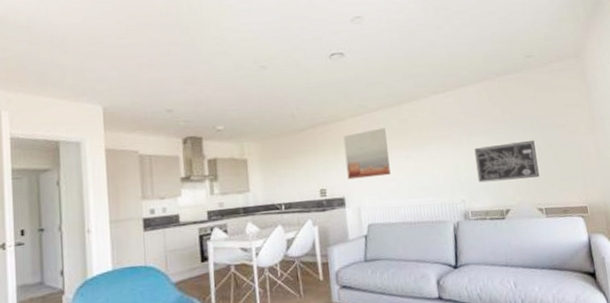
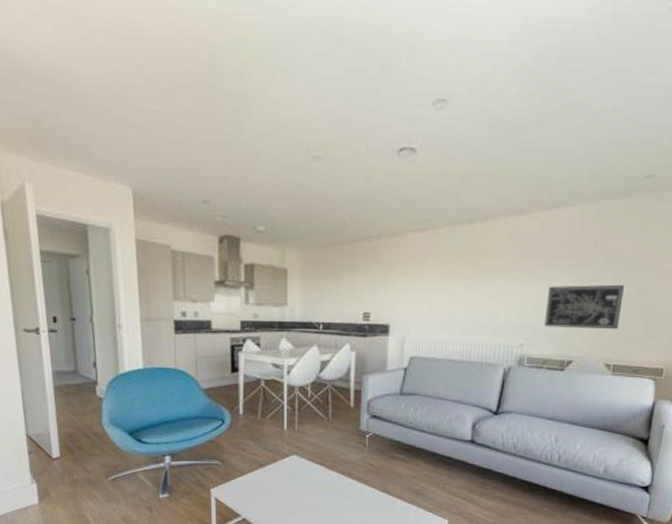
wall art: present [343,127,391,180] -> none [396,249,449,306]

